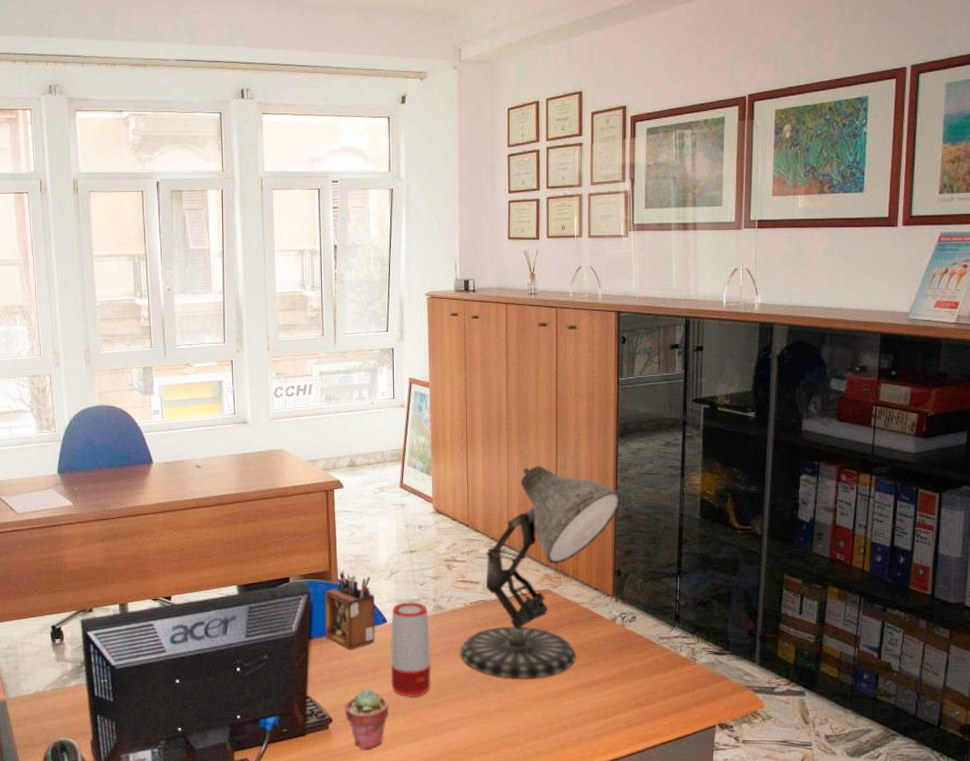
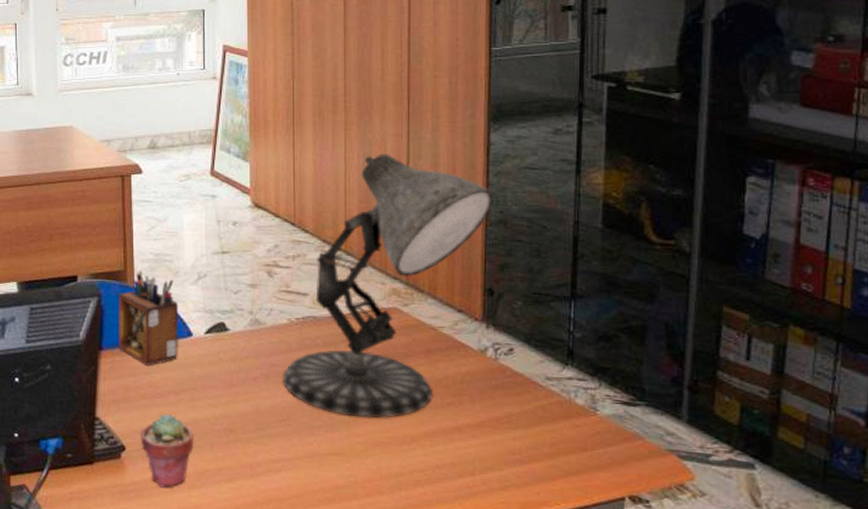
speaker: present [390,602,431,698] -> none [196,312,247,430]

